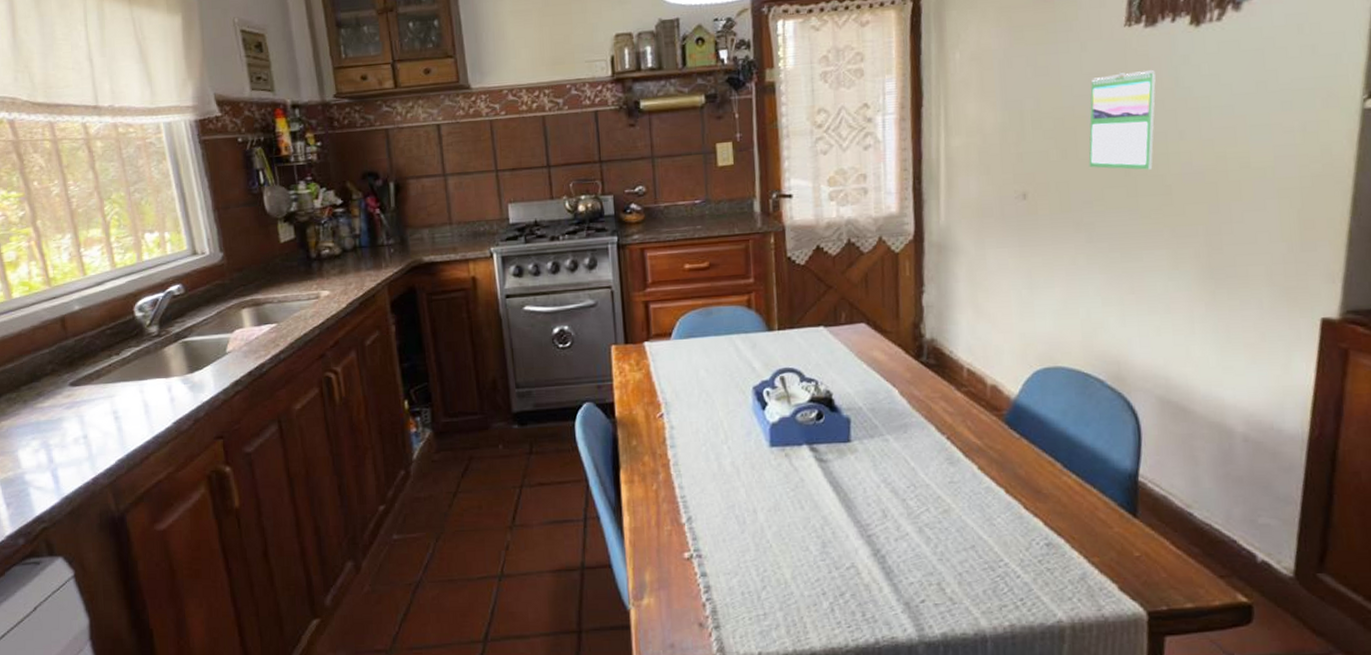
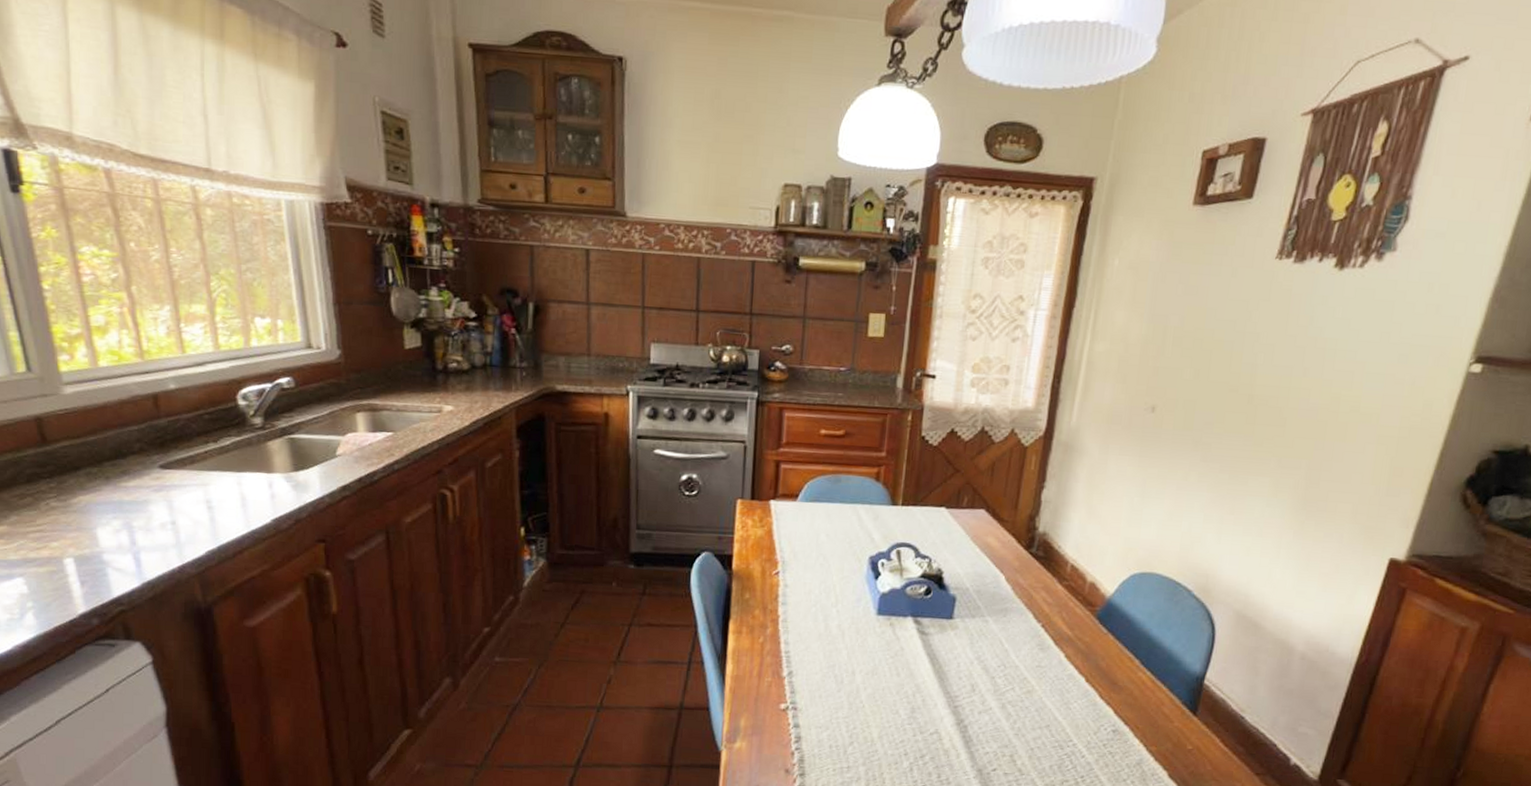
calendar: present [1088,69,1156,170] -> none [1217,304,1294,401]

